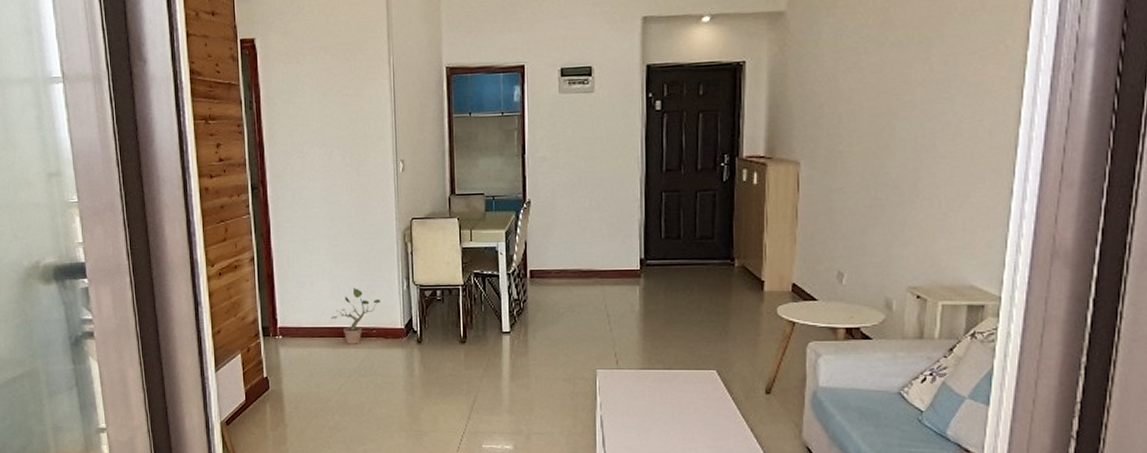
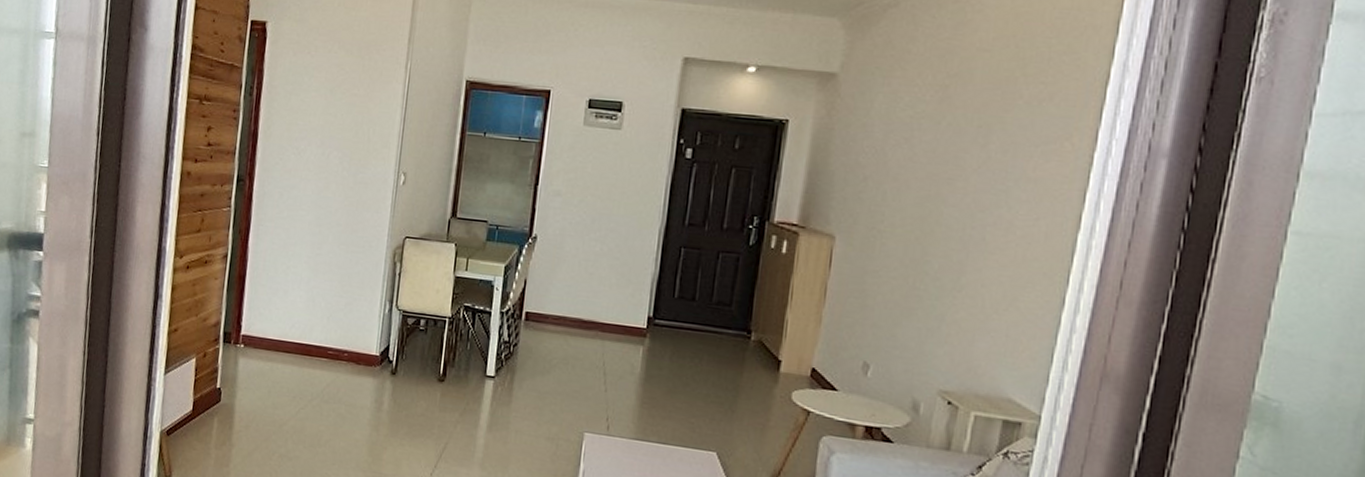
potted plant: present [330,288,381,344] -> none [300,303,359,366]

